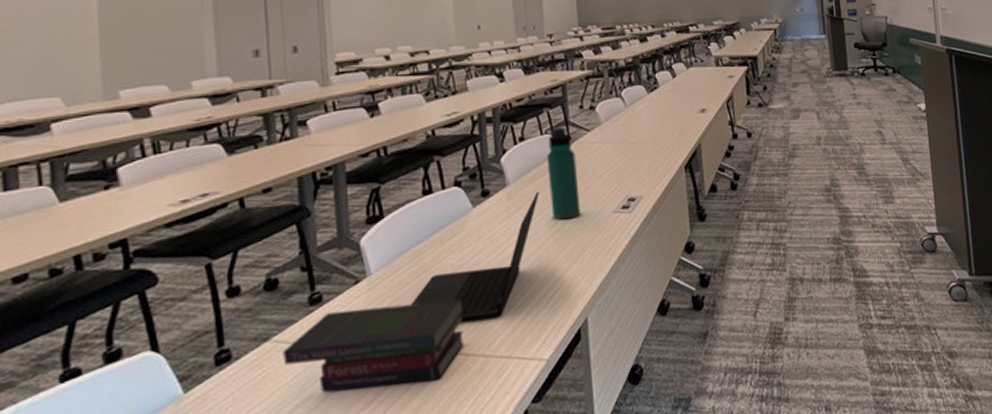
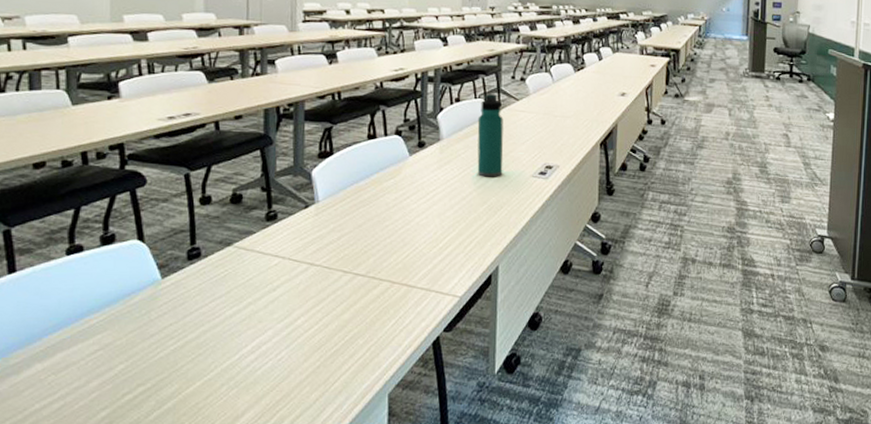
books: present [283,299,465,393] -> none [242,229,392,300]
laptop: present [411,192,540,323] -> none [350,149,469,255]

